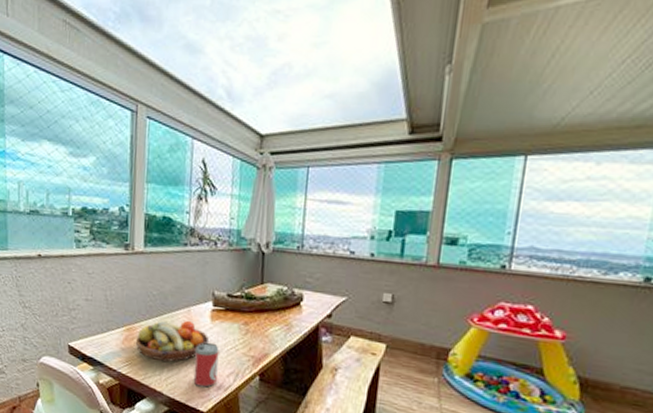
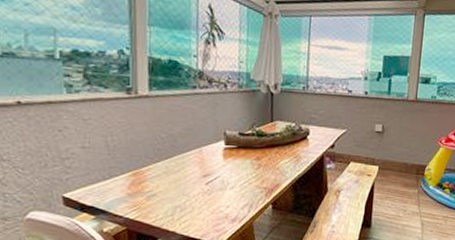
fruit bowl: present [135,320,209,363] -> none [143,160,222,203]
beer can: present [193,342,219,388] -> none [208,179,233,221]

